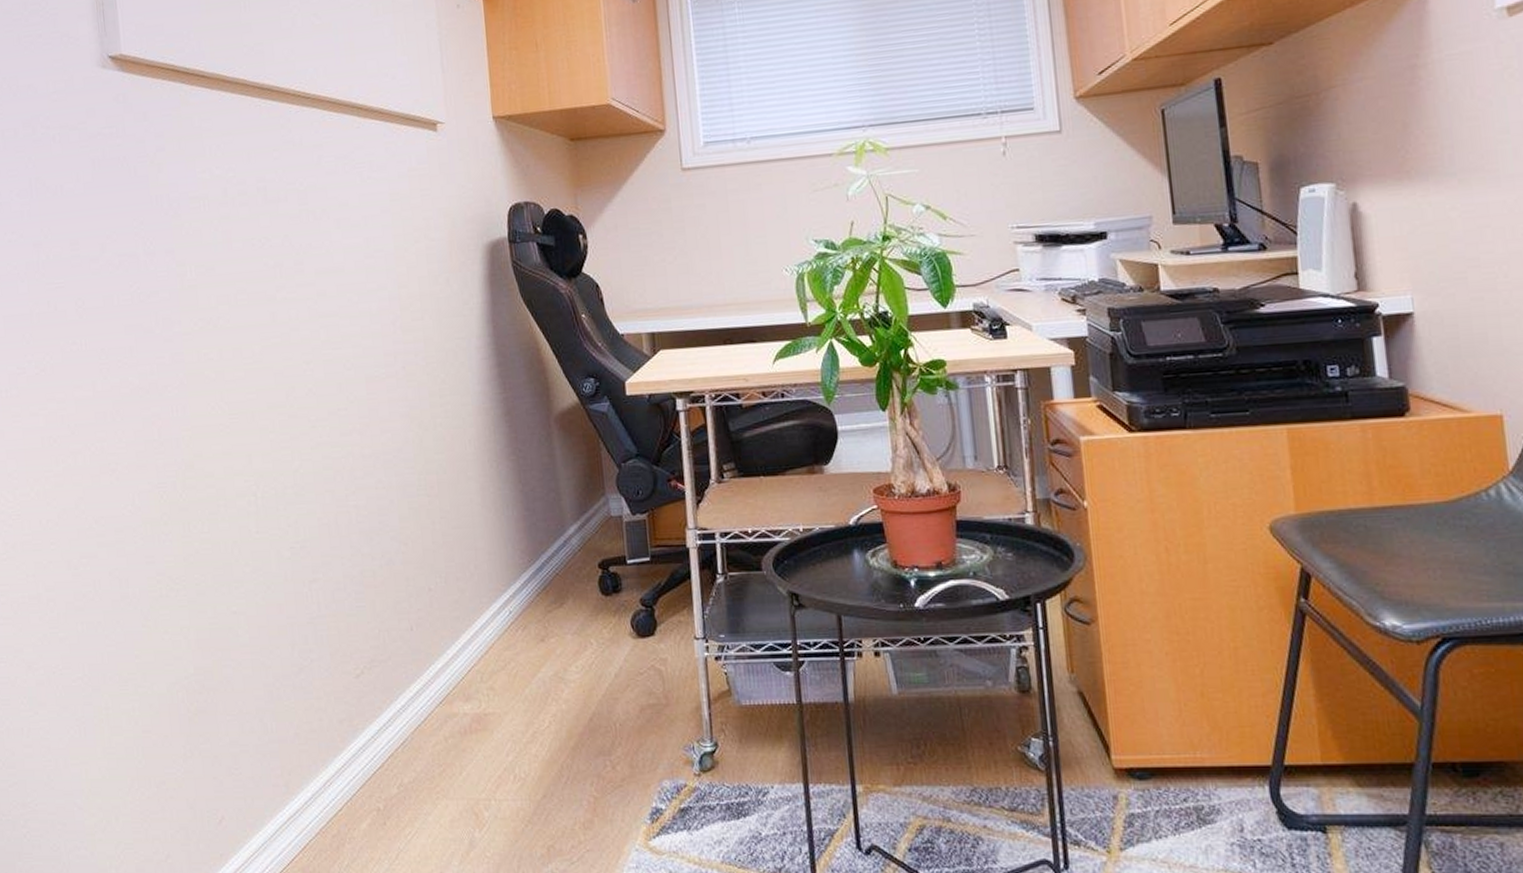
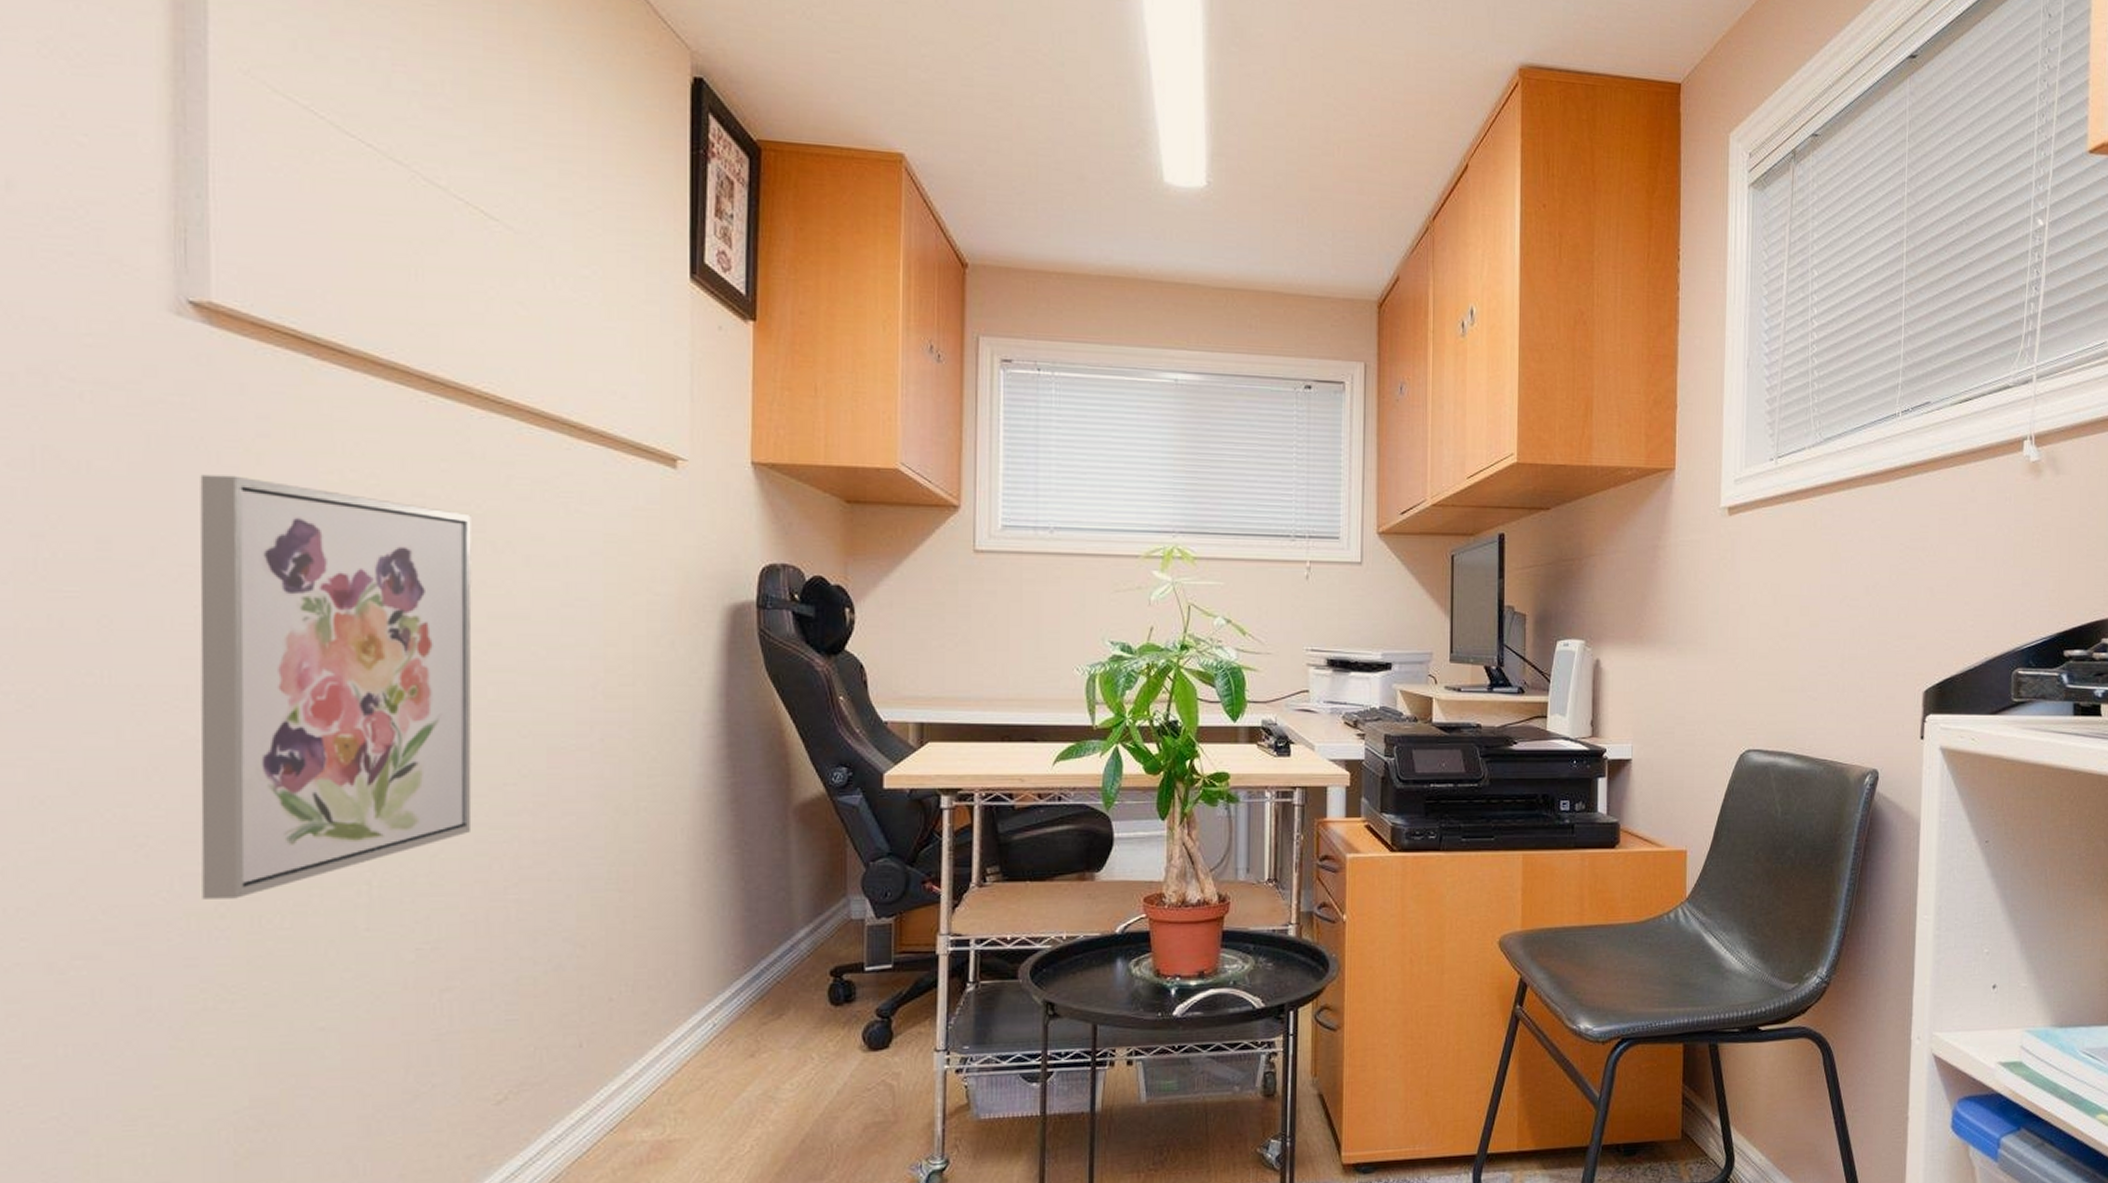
wall art: none [126,183,319,511] -> present [200,474,472,899]

